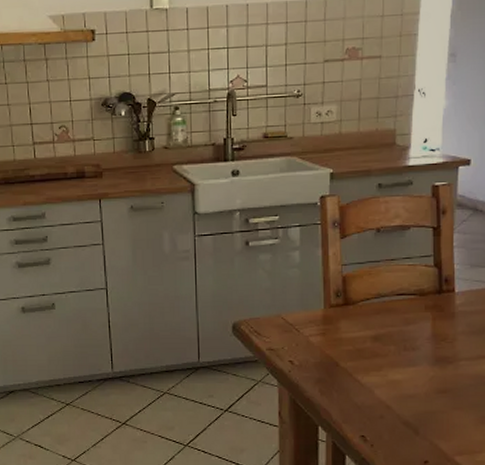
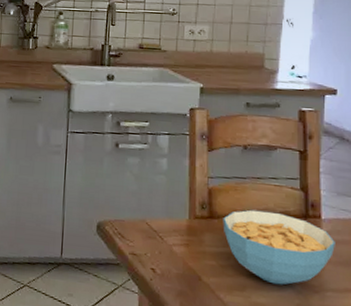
cereal bowl: none [358,291,468,361] -> present [223,209,335,285]

